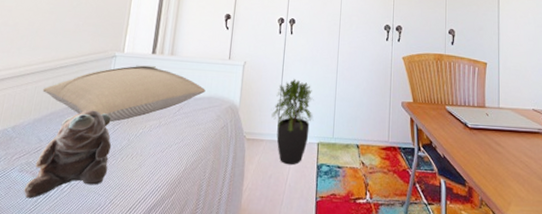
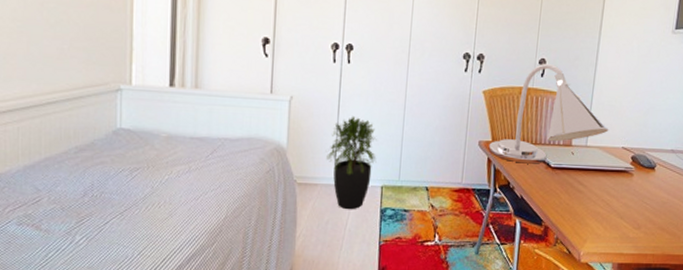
stuffed animal: present [24,110,112,199] -> none [28,154,132,253]
pillow: present [43,65,206,123] -> none [29,101,244,168]
table lamp: none [410,33,518,124] -> present [488,63,609,164]

